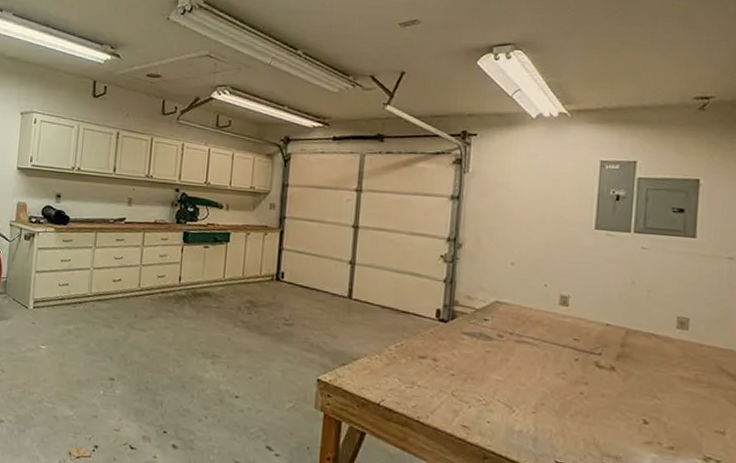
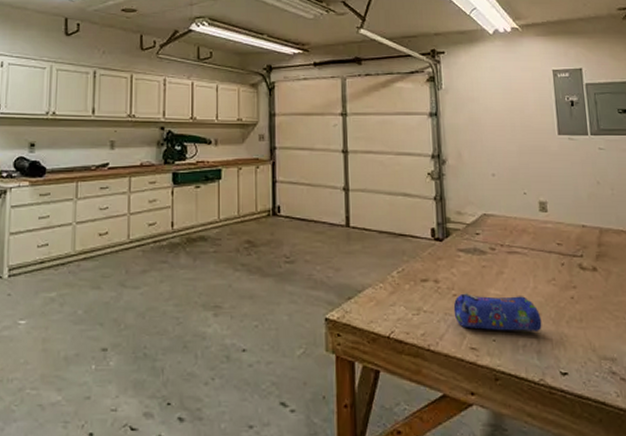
pencil case: none [449,374,544,420] -> present [453,293,542,331]

